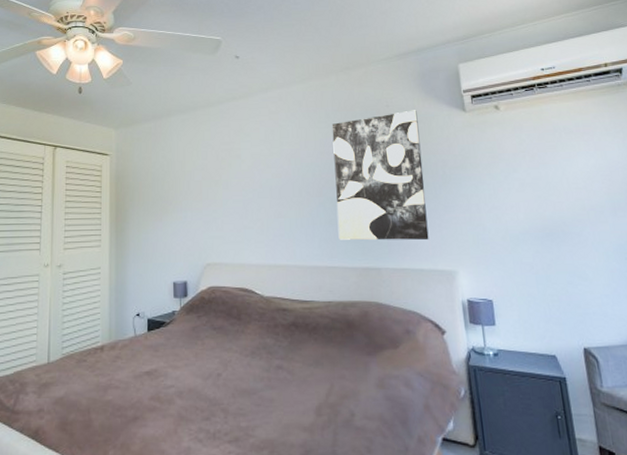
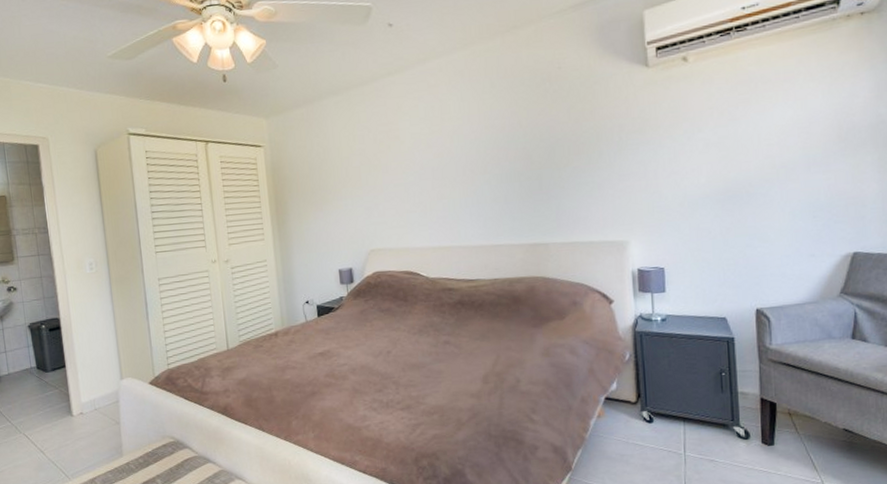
wall art: present [331,110,429,241] -> none [497,70,600,218]

